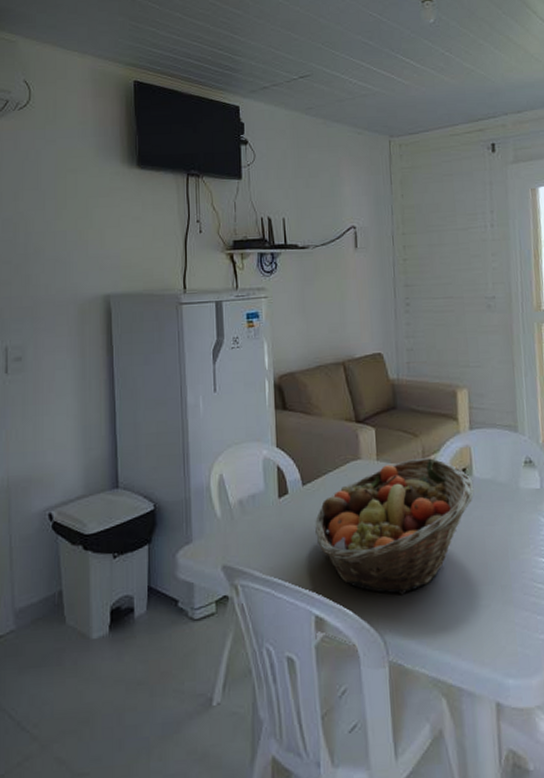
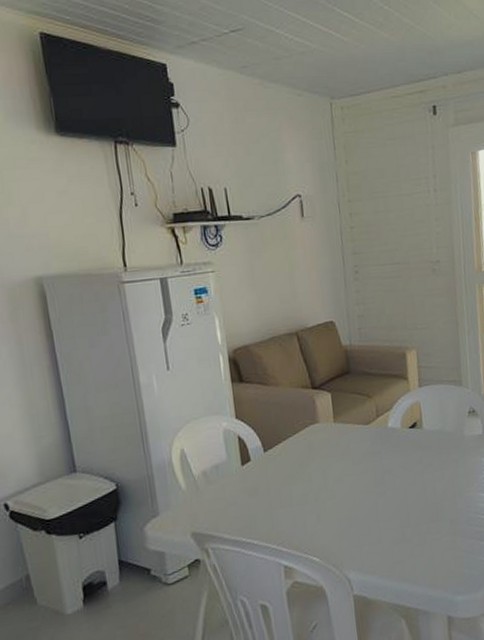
fruit basket: present [315,458,474,595] -> none [278,415,425,540]

